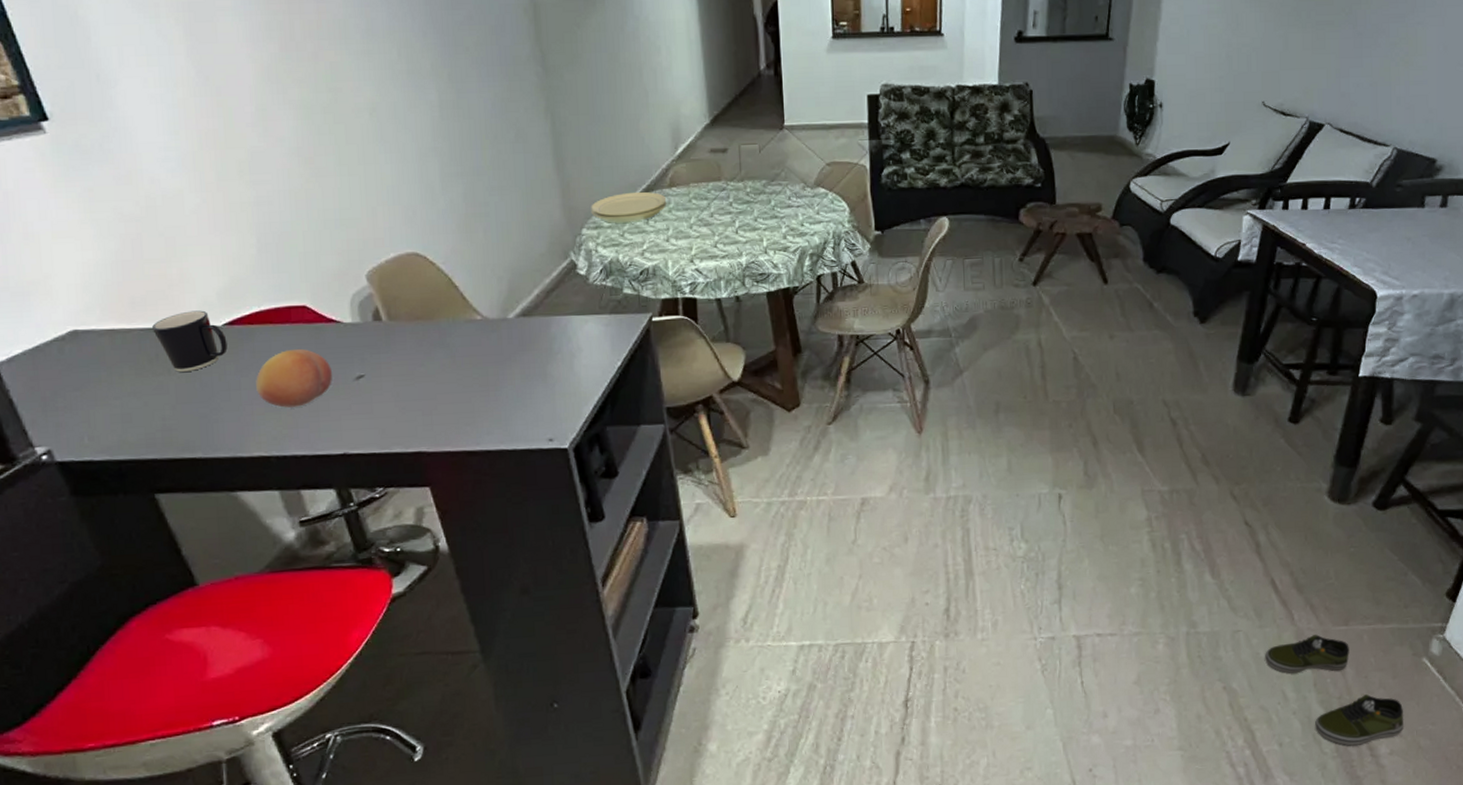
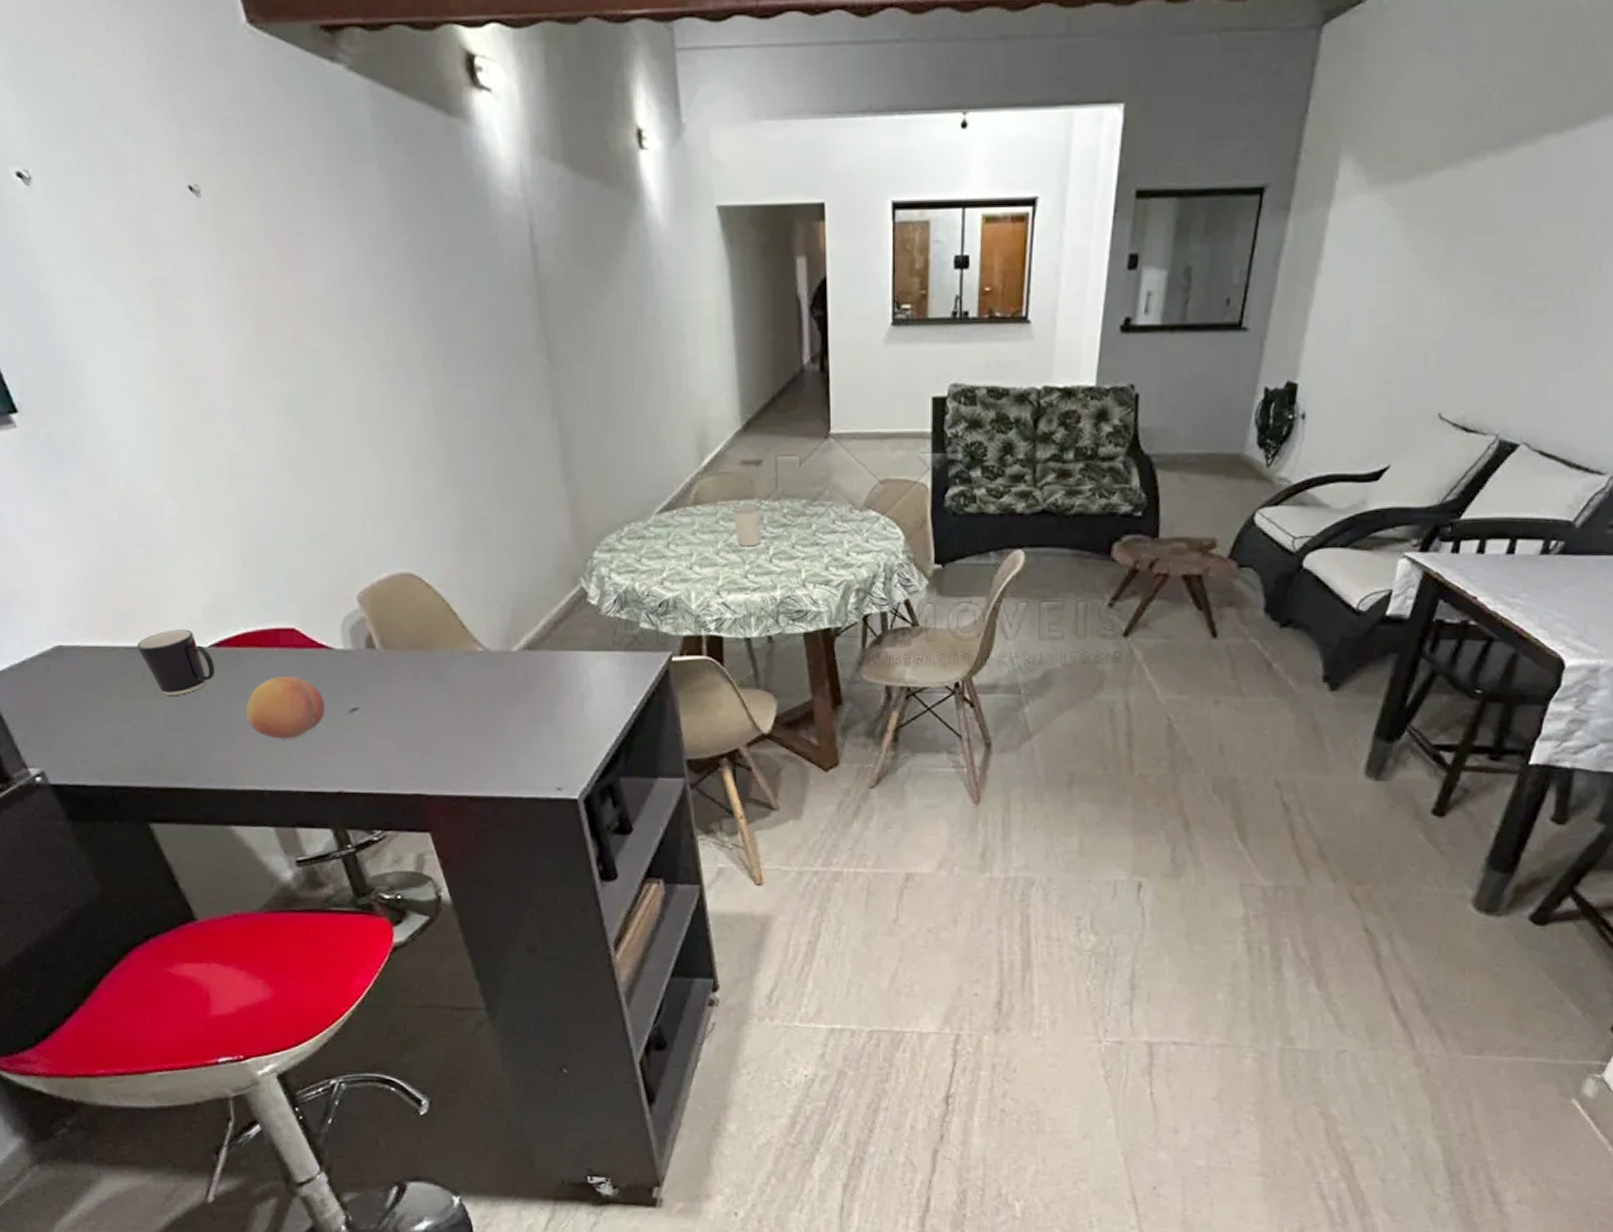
plate: present [591,191,667,223] -> none [603,509,691,546]
cup: none [702,185,733,221] -> present [732,504,767,547]
shoe: present [1265,635,1404,747] -> none [1374,1063,1540,1190]

